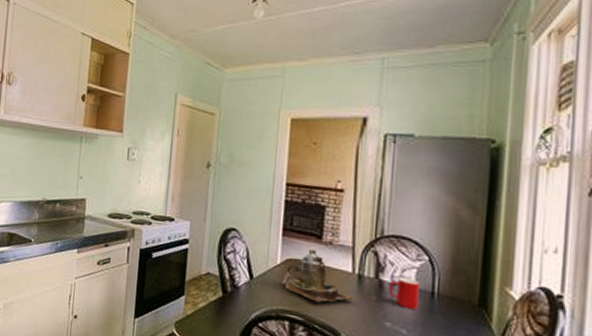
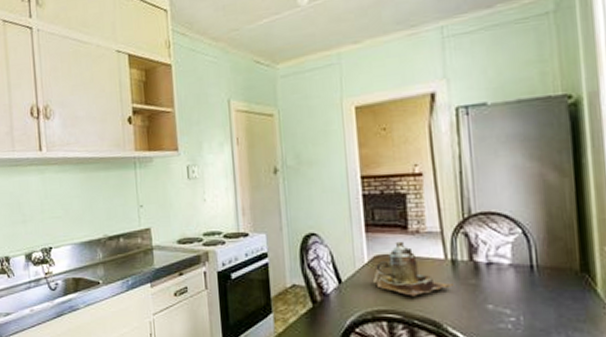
cup: present [388,277,420,310] -> none [485,255,518,288]

